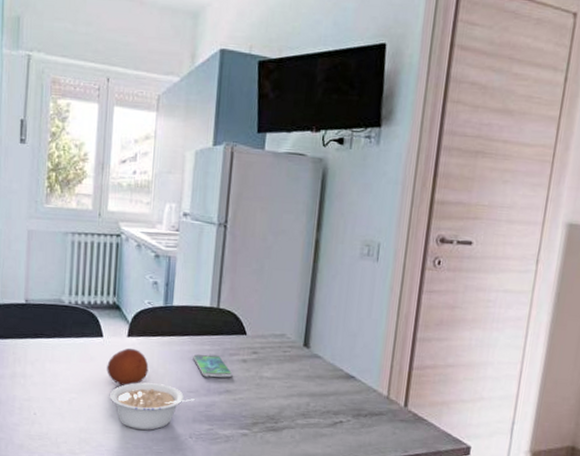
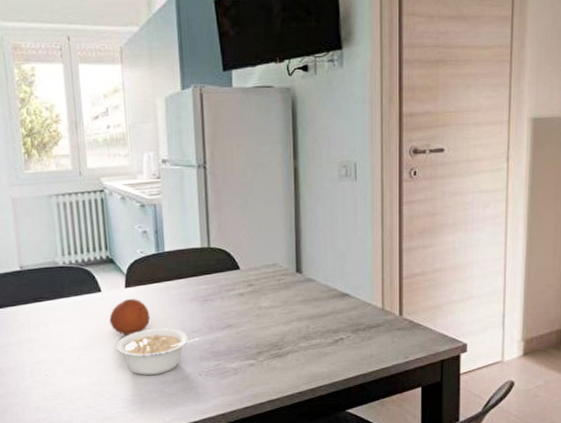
smartphone: present [193,354,233,378] -> none [191,293,232,316]

